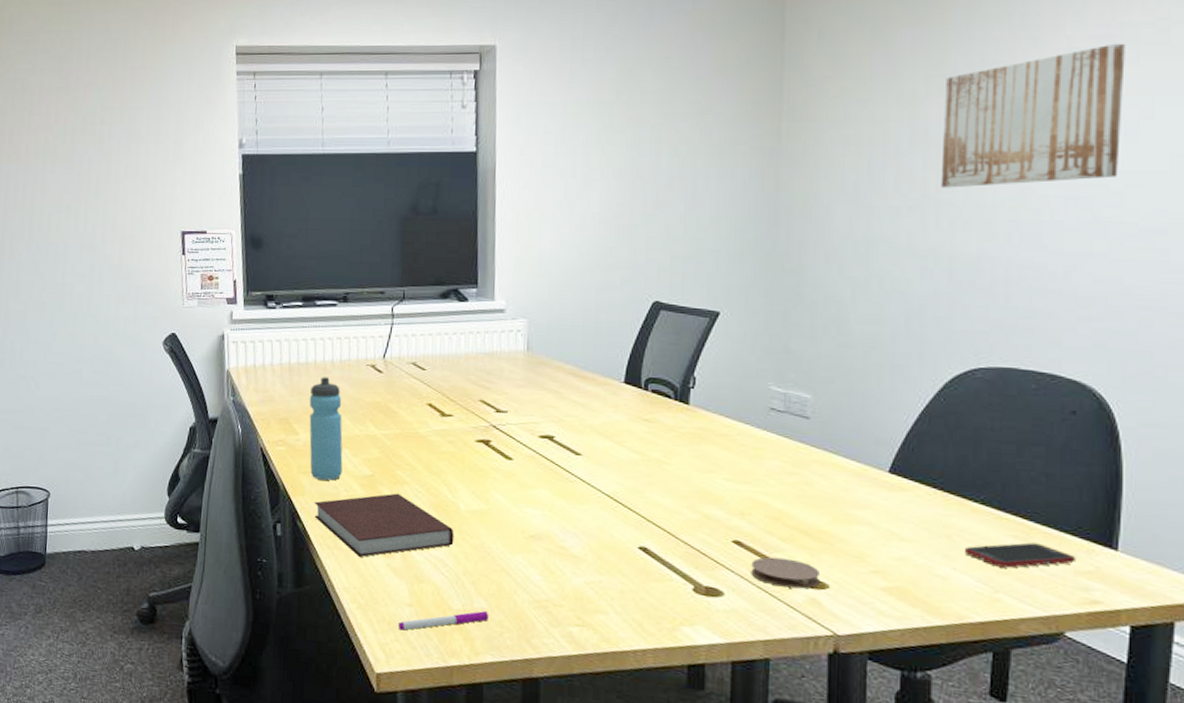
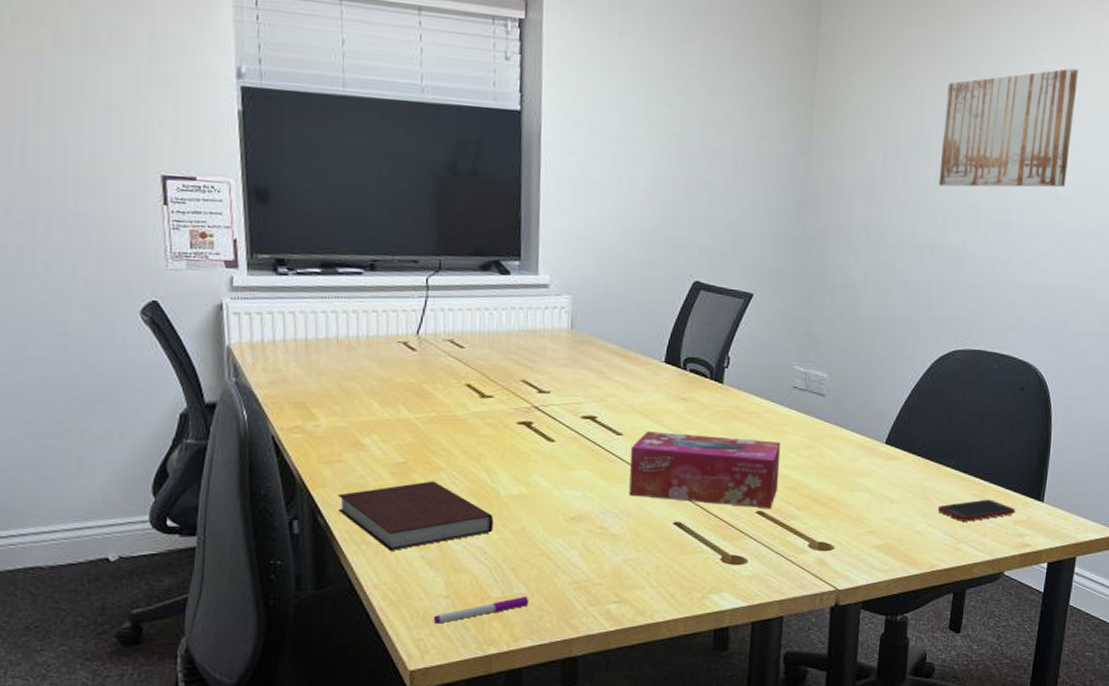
water bottle: present [309,377,343,481] -> none [330,355,371,470]
tissue box: none [589,452,759,538] -> present [629,431,781,508]
coaster: present [751,557,819,589] -> none [771,524,827,551]

